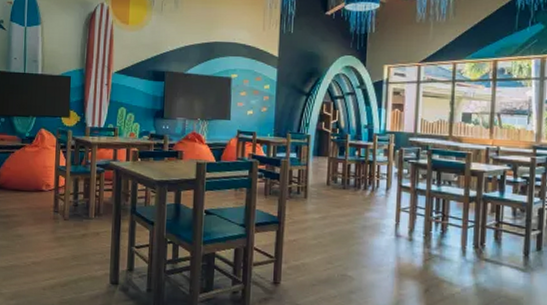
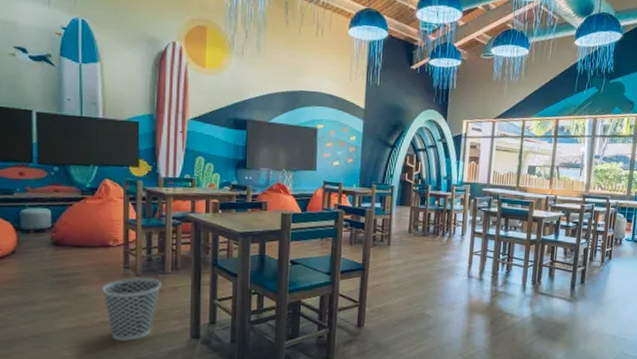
wastebasket: none [35,221,86,283] -> present [102,278,162,341]

